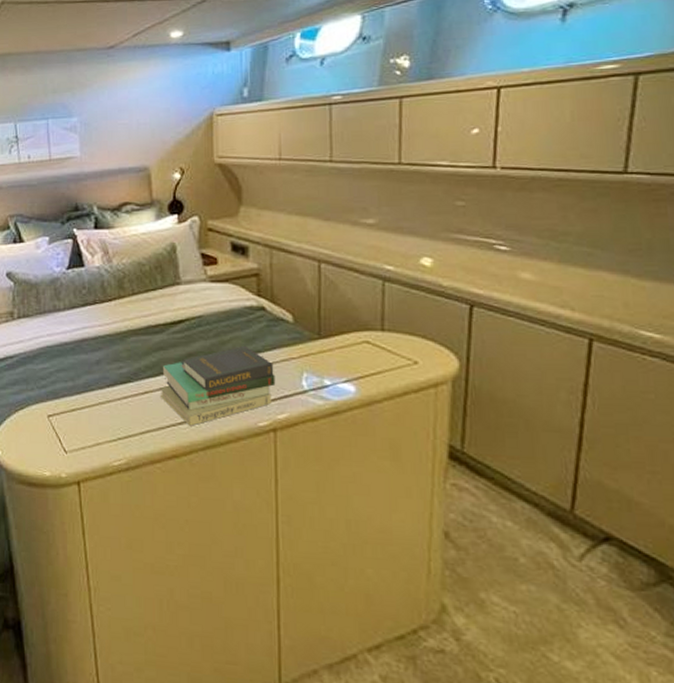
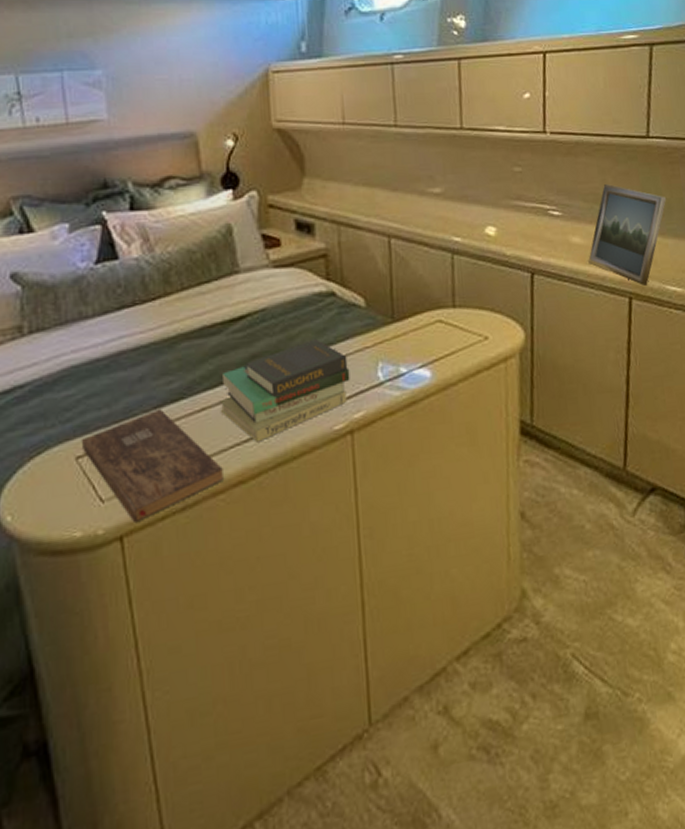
bible: none [52,387,162,474] -> present [81,408,225,524]
picture frame: none [539,221,647,329] -> present [588,184,667,287]

